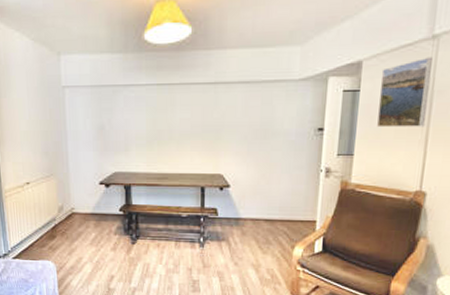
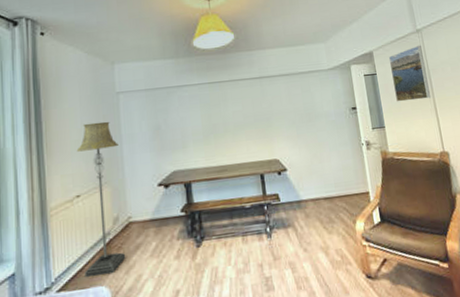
floor lamp: none [25,115,69,253] -> present [76,121,126,278]

